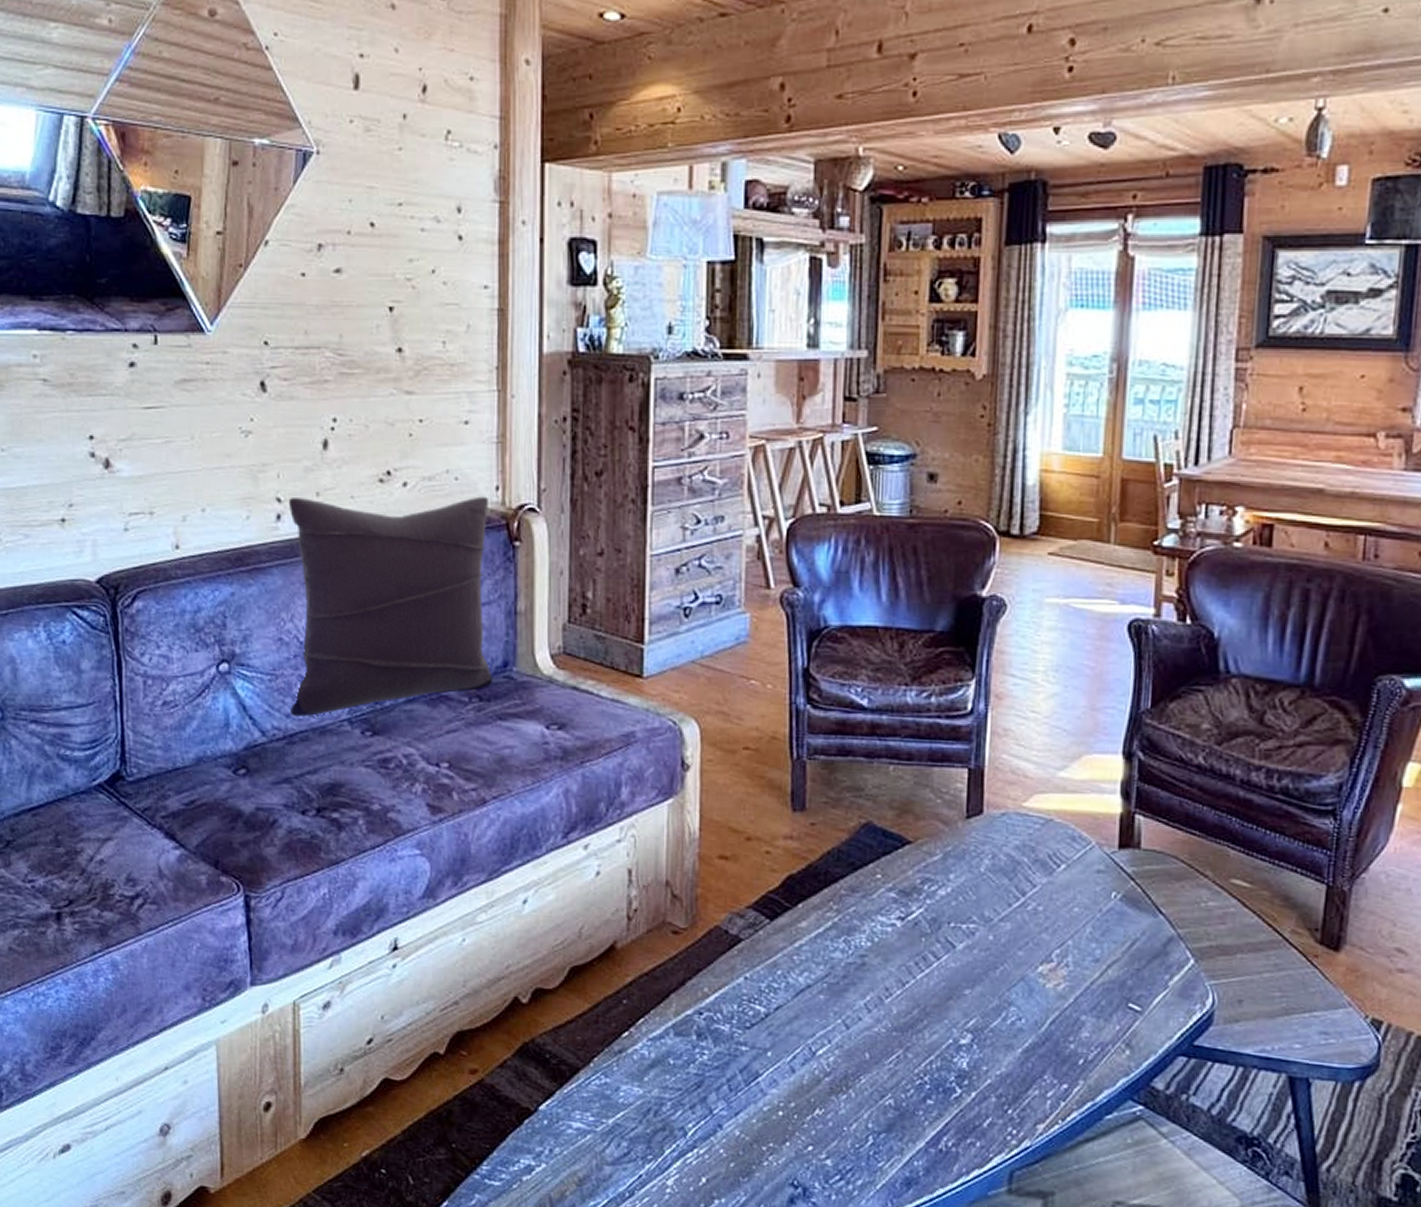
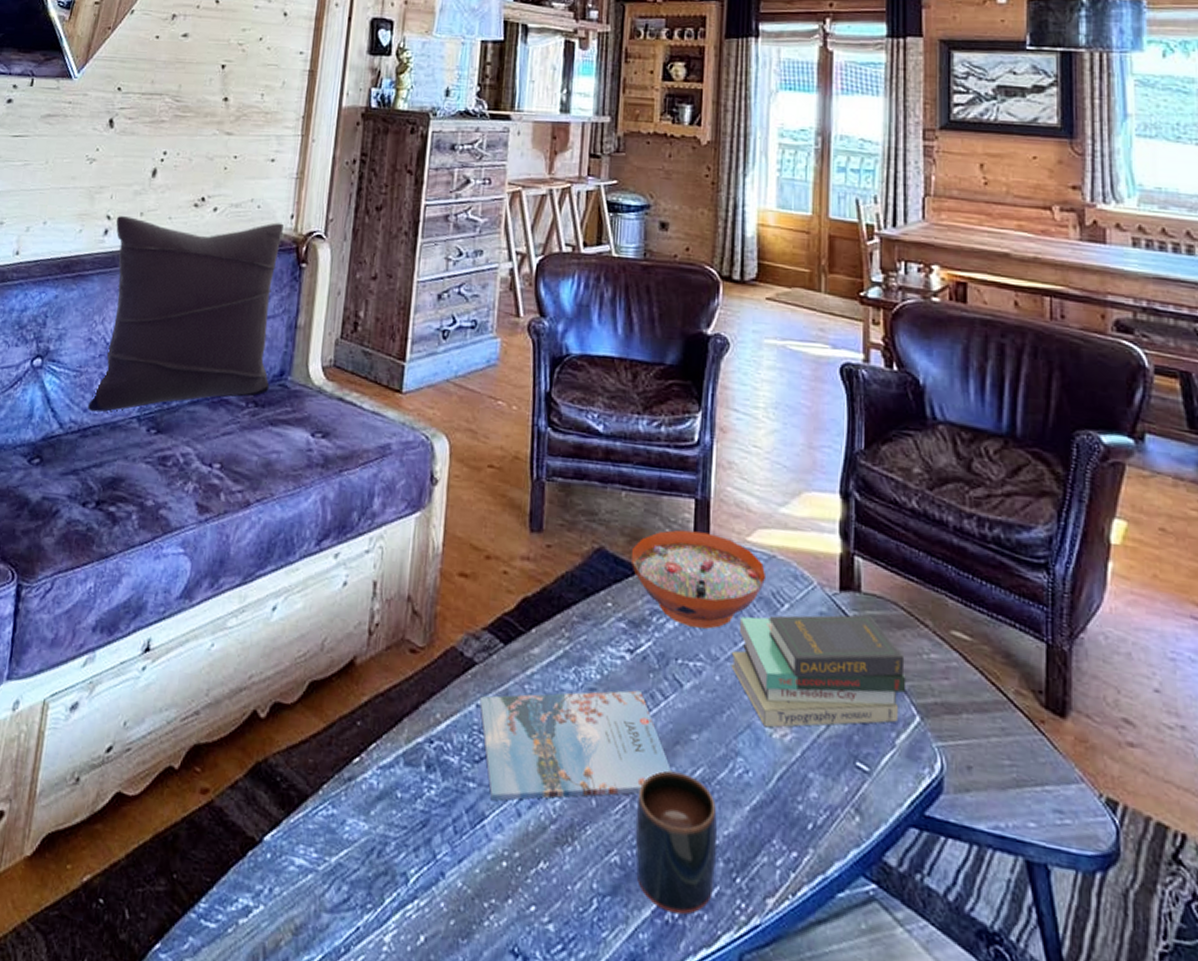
magazine: none [748,954,945,1061] -> present [480,690,672,801]
decorative bowl: none [901,800,1043,893] -> present [632,529,767,629]
mug: none [908,1023,991,1143] -> present [634,770,718,915]
books: none [1004,870,1183,979] -> present [731,614,907,728]

